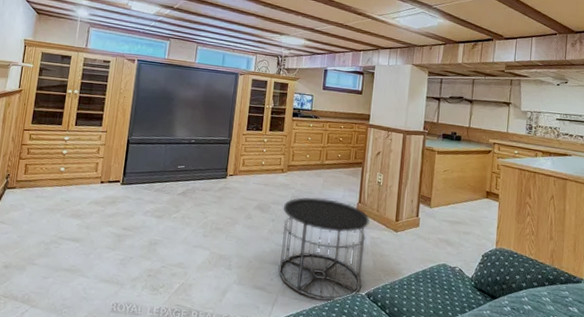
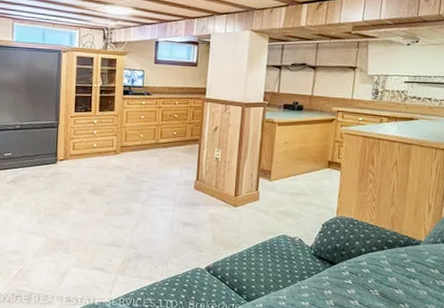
side table: present [278,197,370,302] -> none [117,177,208,278]

